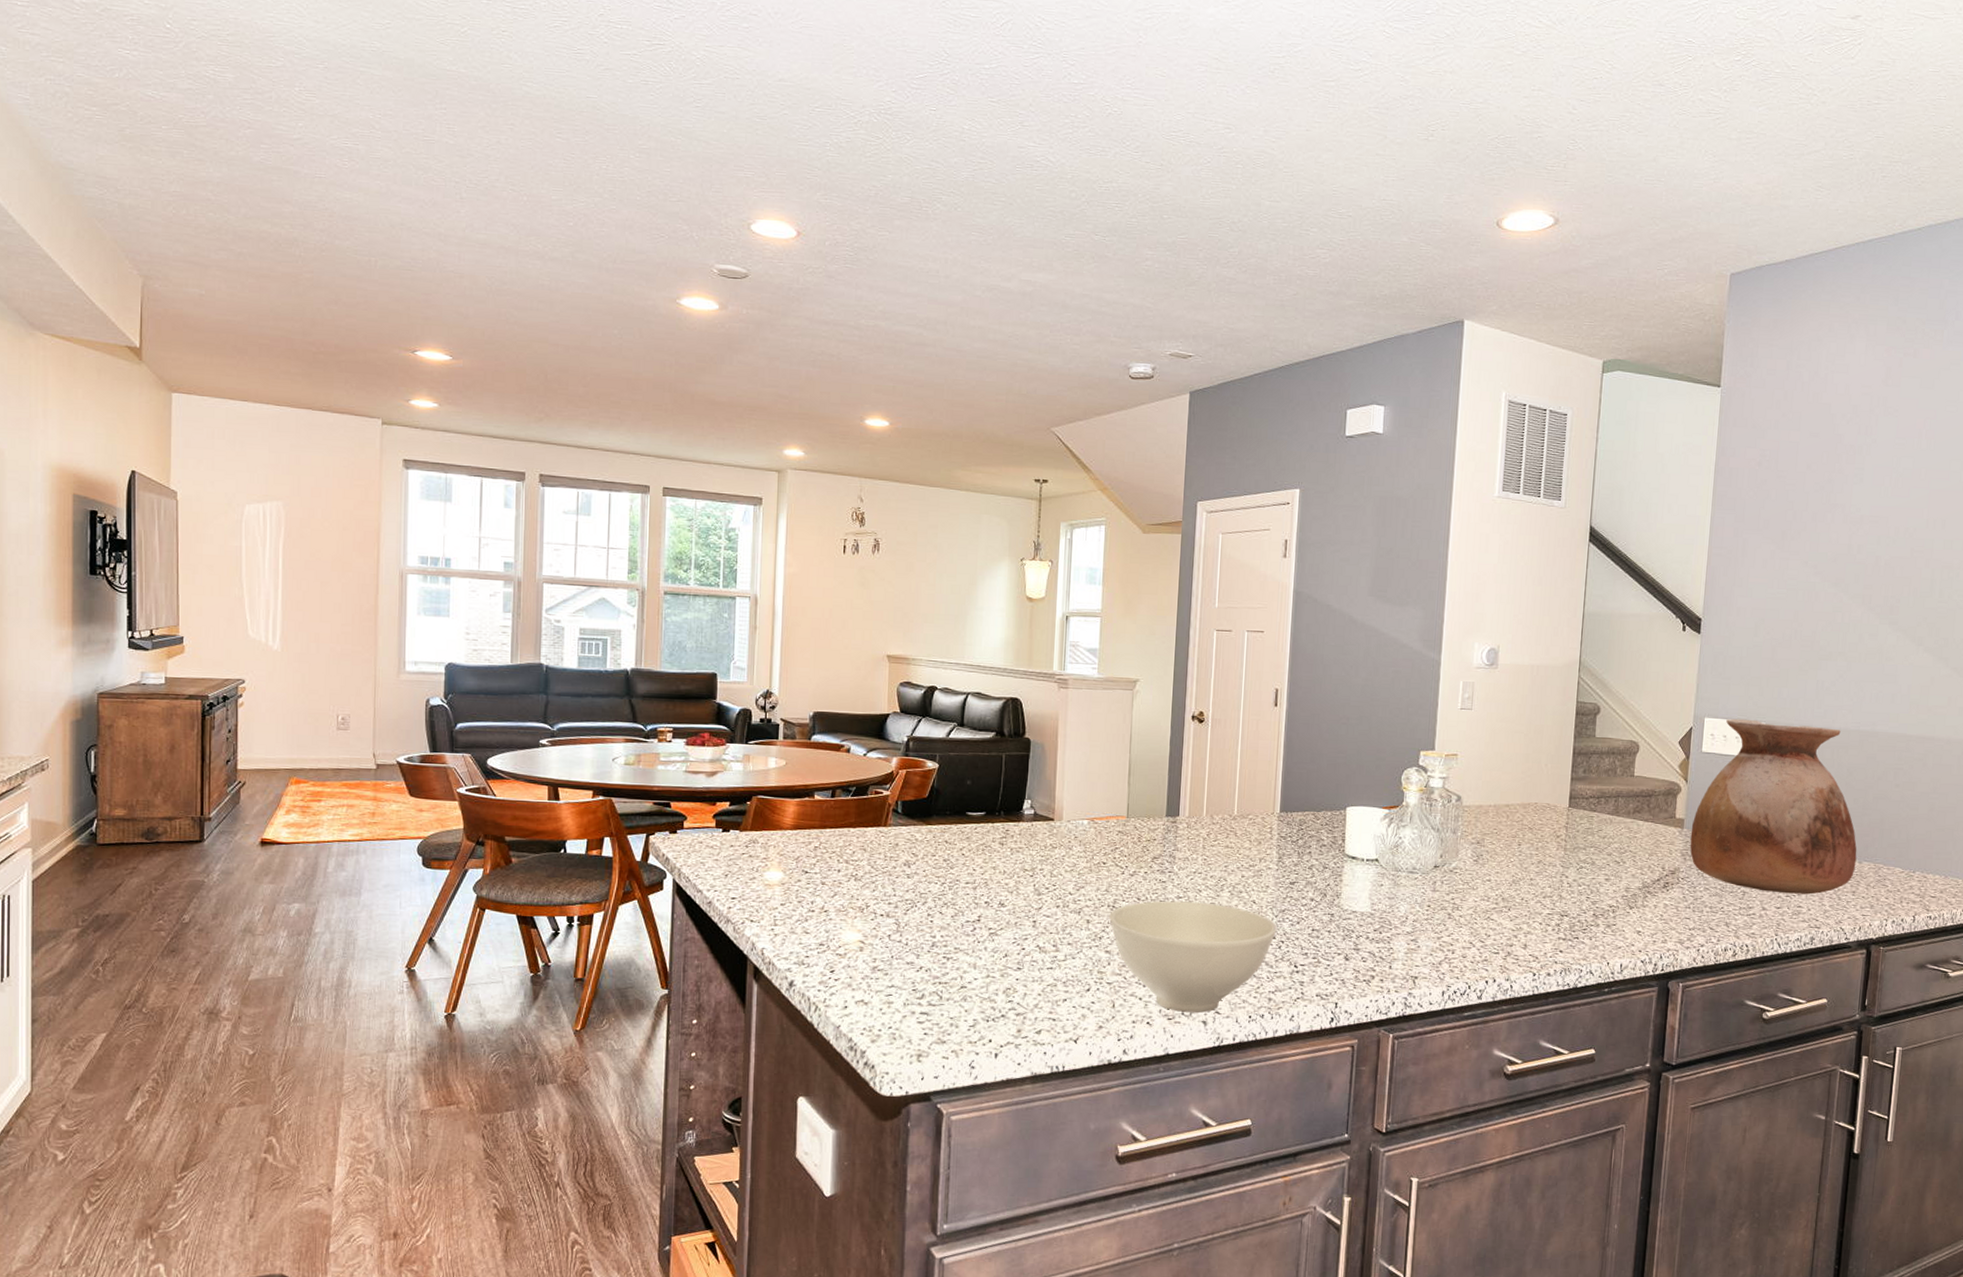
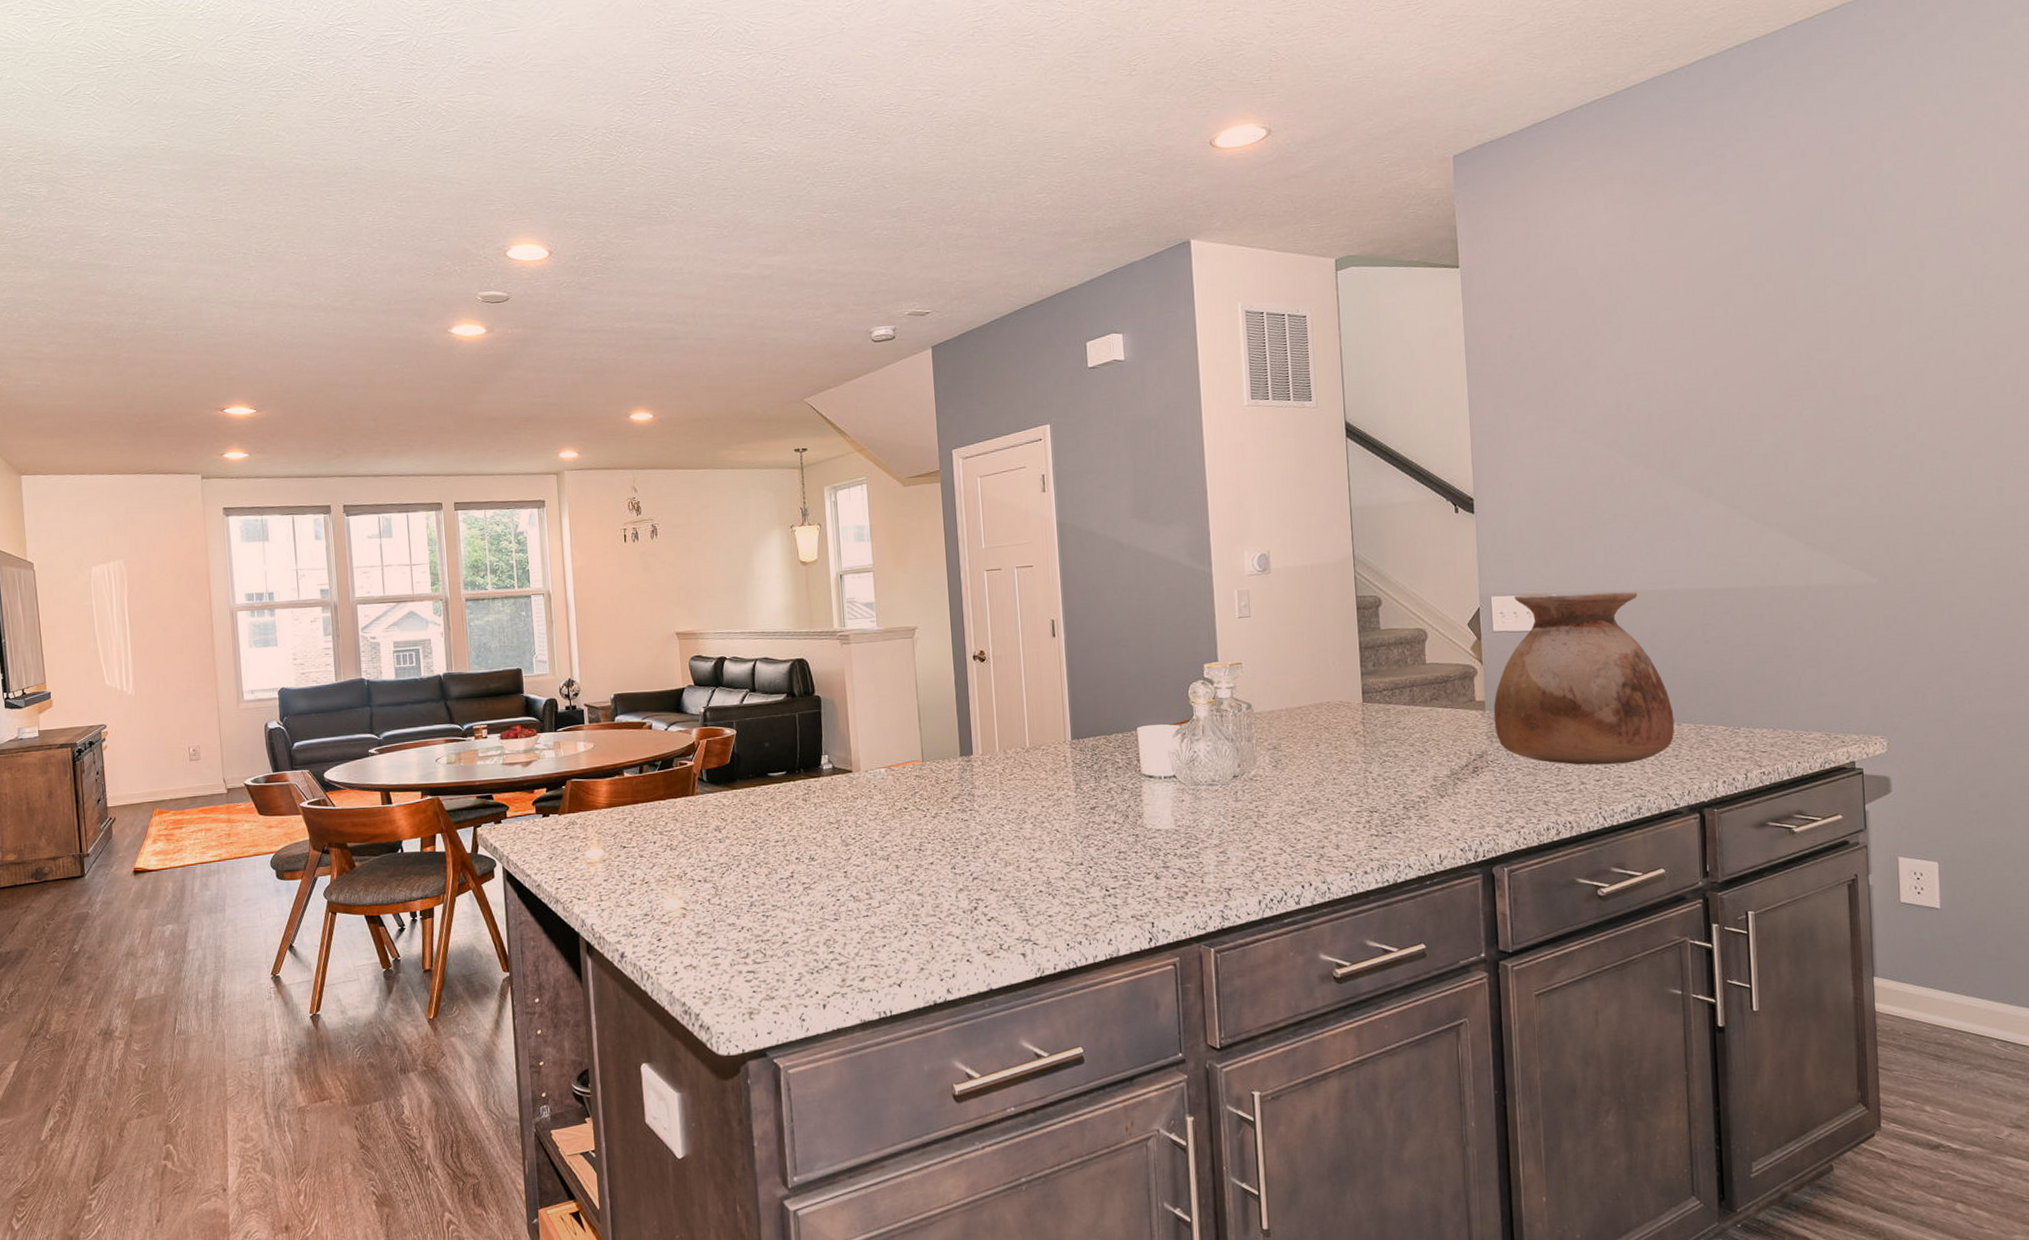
bowl: present [1109,900,1277,1014] -> none [917,836,1084,947]

